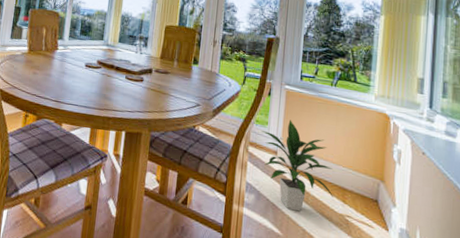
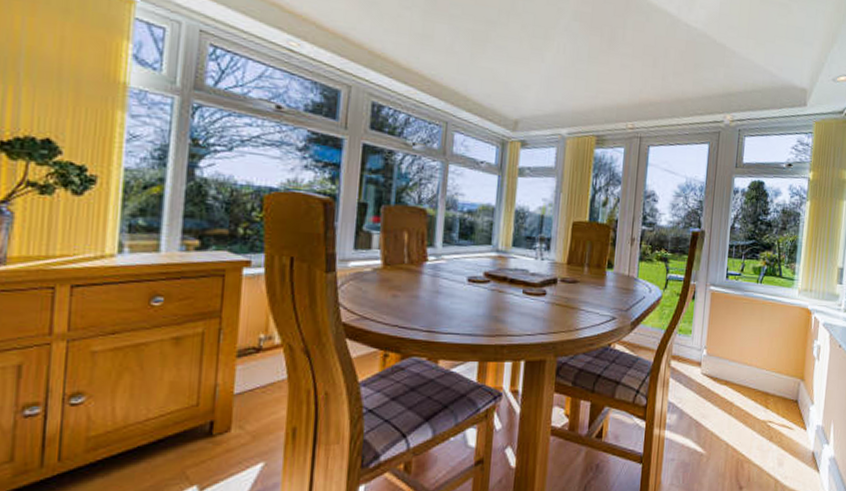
indoor plant: present [261,119,333,212] -> none [684,325,756,425]

